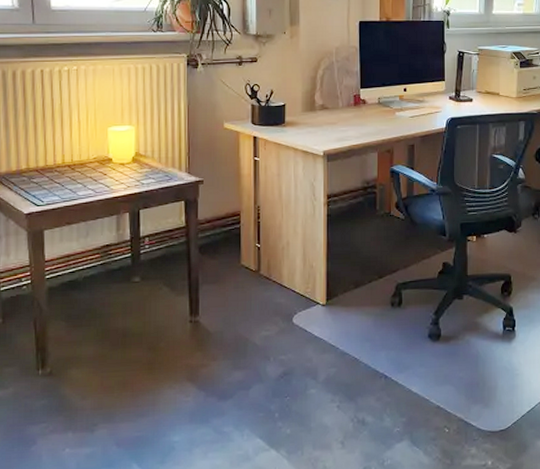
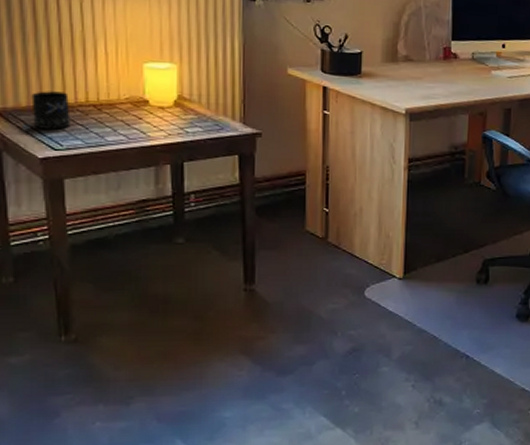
mug: none [20,156,50,189] -> present [31,91,71,130]

